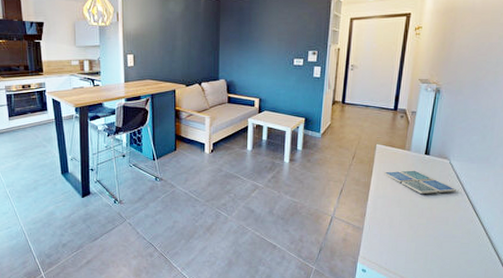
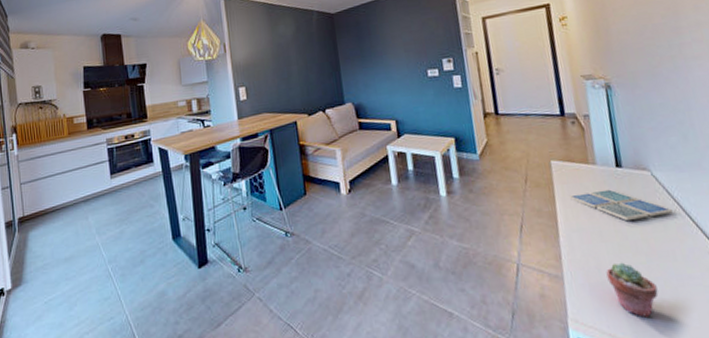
potted succulent: none [395,222,428,260] -> present [606,262,659,318]

